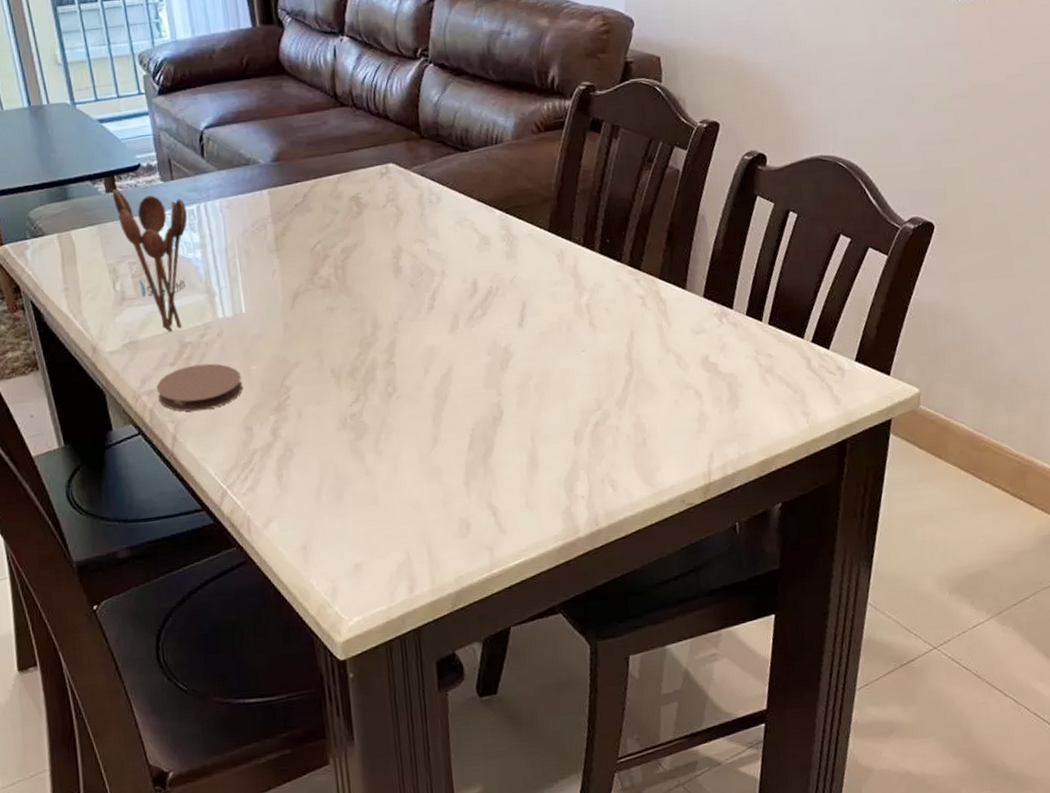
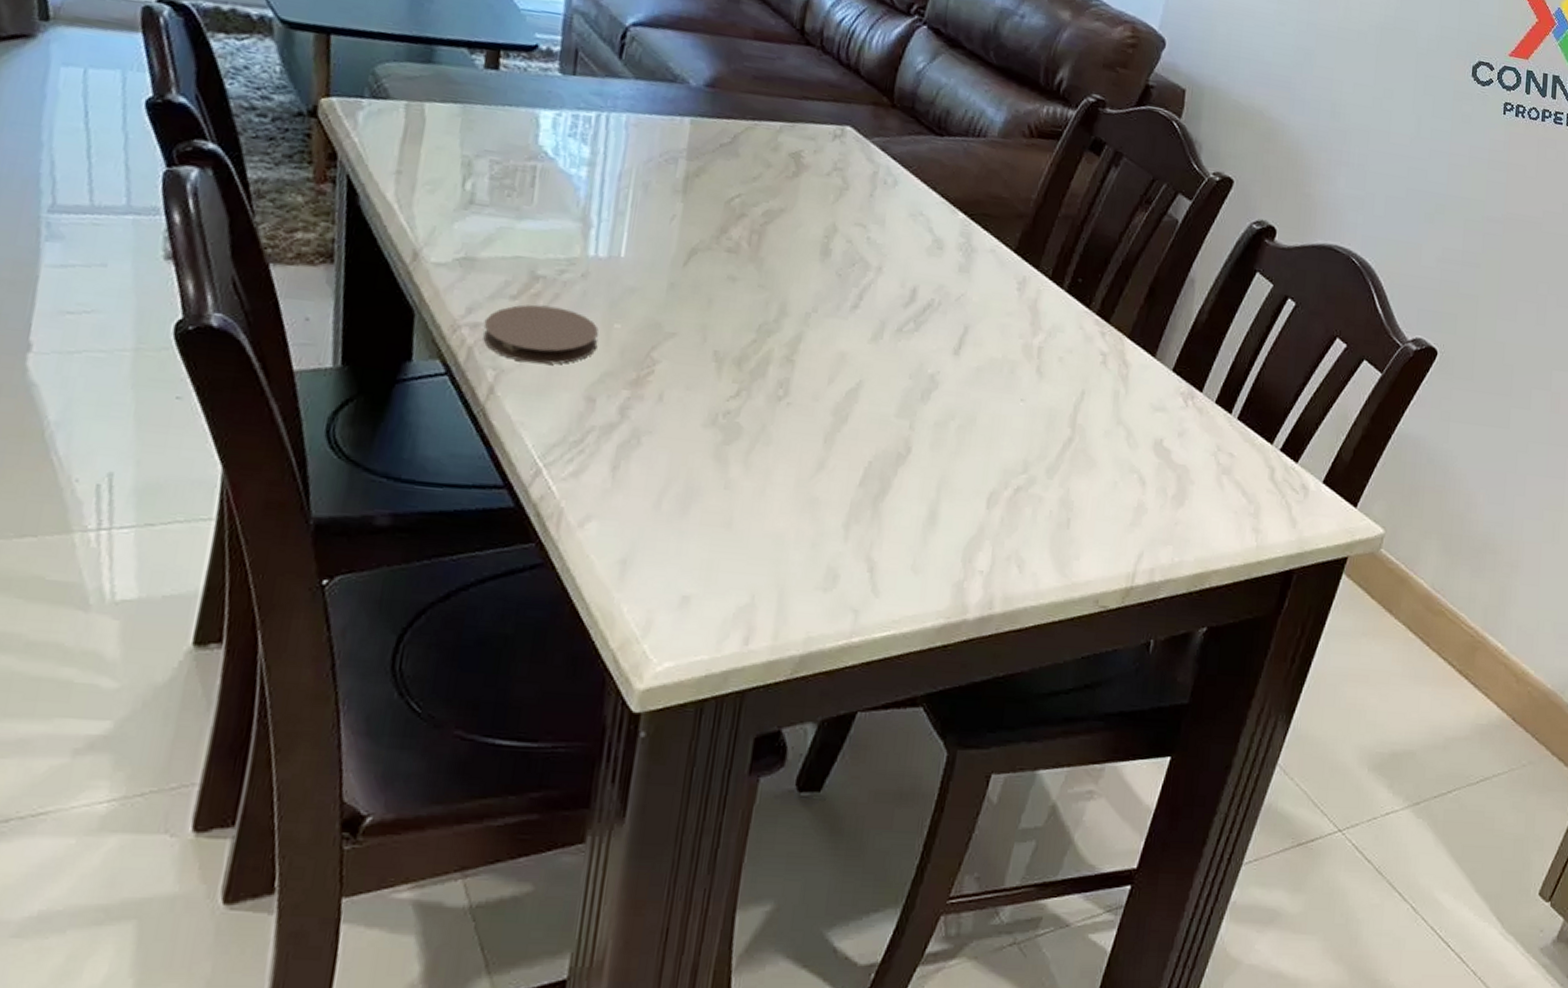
utensil holder: present [112,189,188,332] -> none [491,66,583,258]

